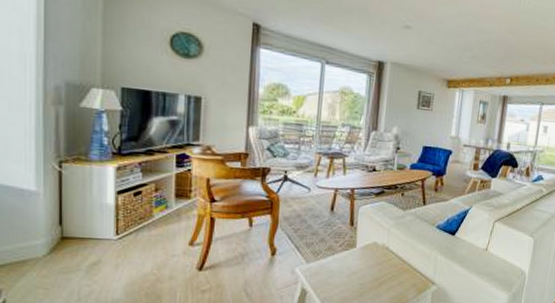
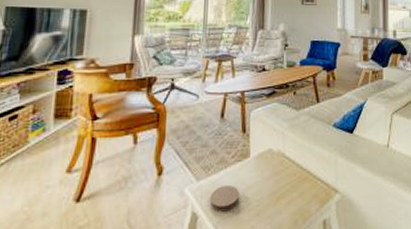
coaster: none [317,269,346,290] -> present [209,185,240,212]

